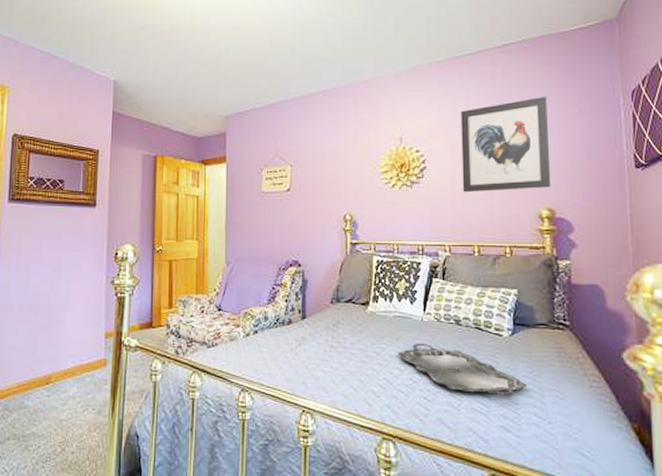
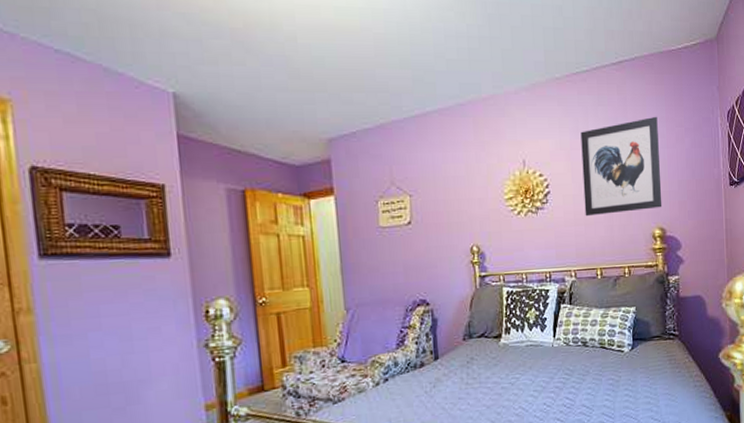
serving tray: present [397,343,528,397] -> none [531,368,645,409]

